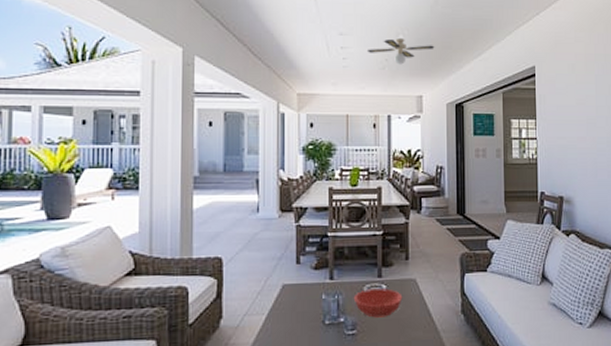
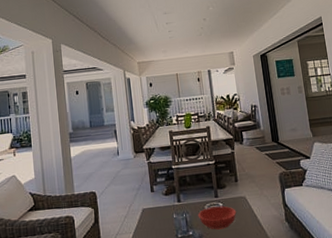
ceiling fan: present [366,39,435,65] -> none [186,10,238,31]

